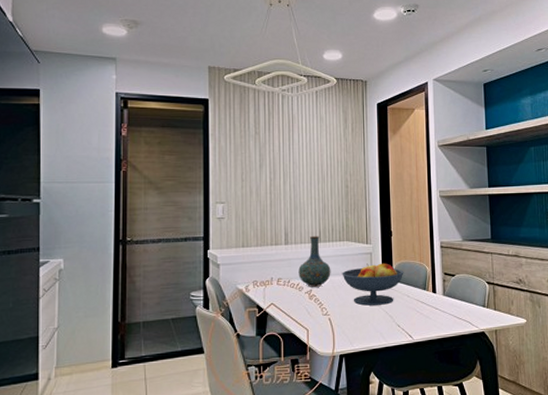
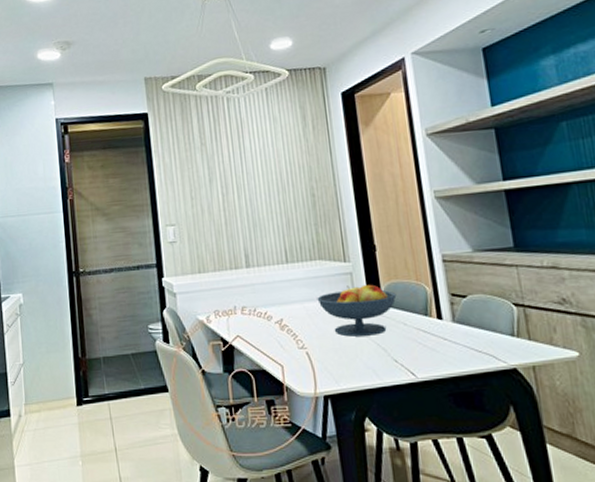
vase: present [298,236,331,287] -> none [264,256,304,316]

